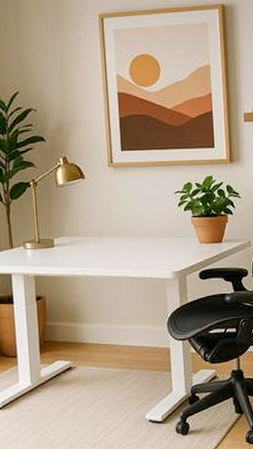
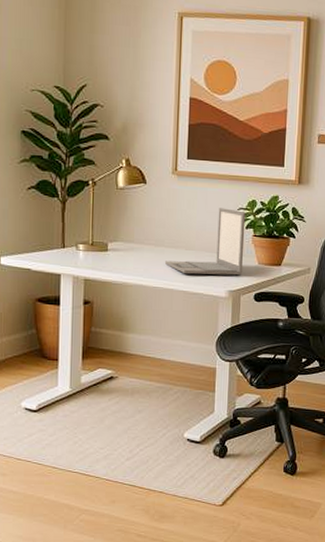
laptop: none [109,193,185,261] -> present [164,208,246,276]

